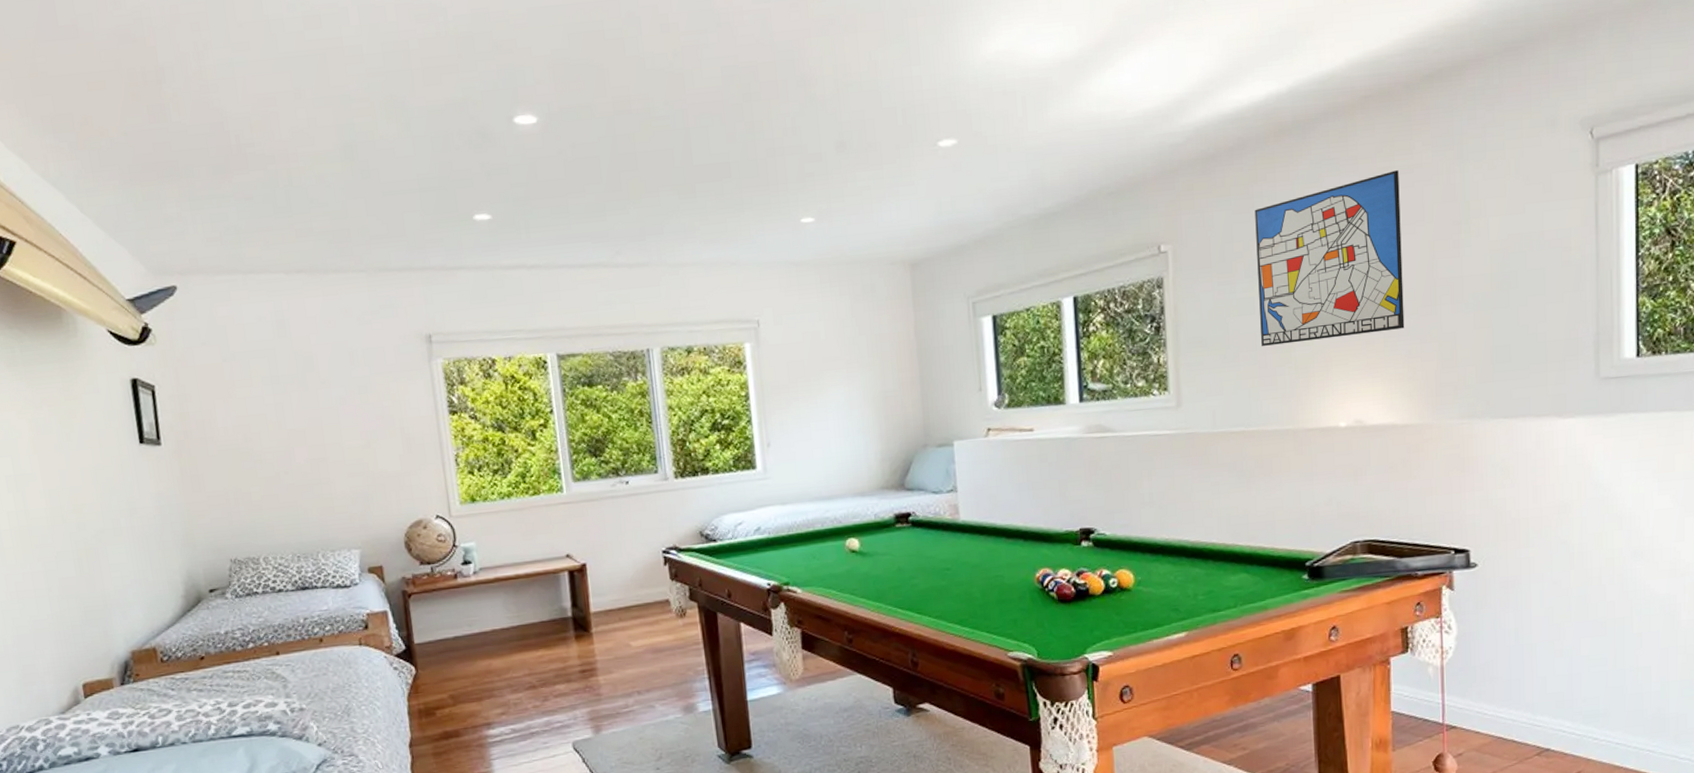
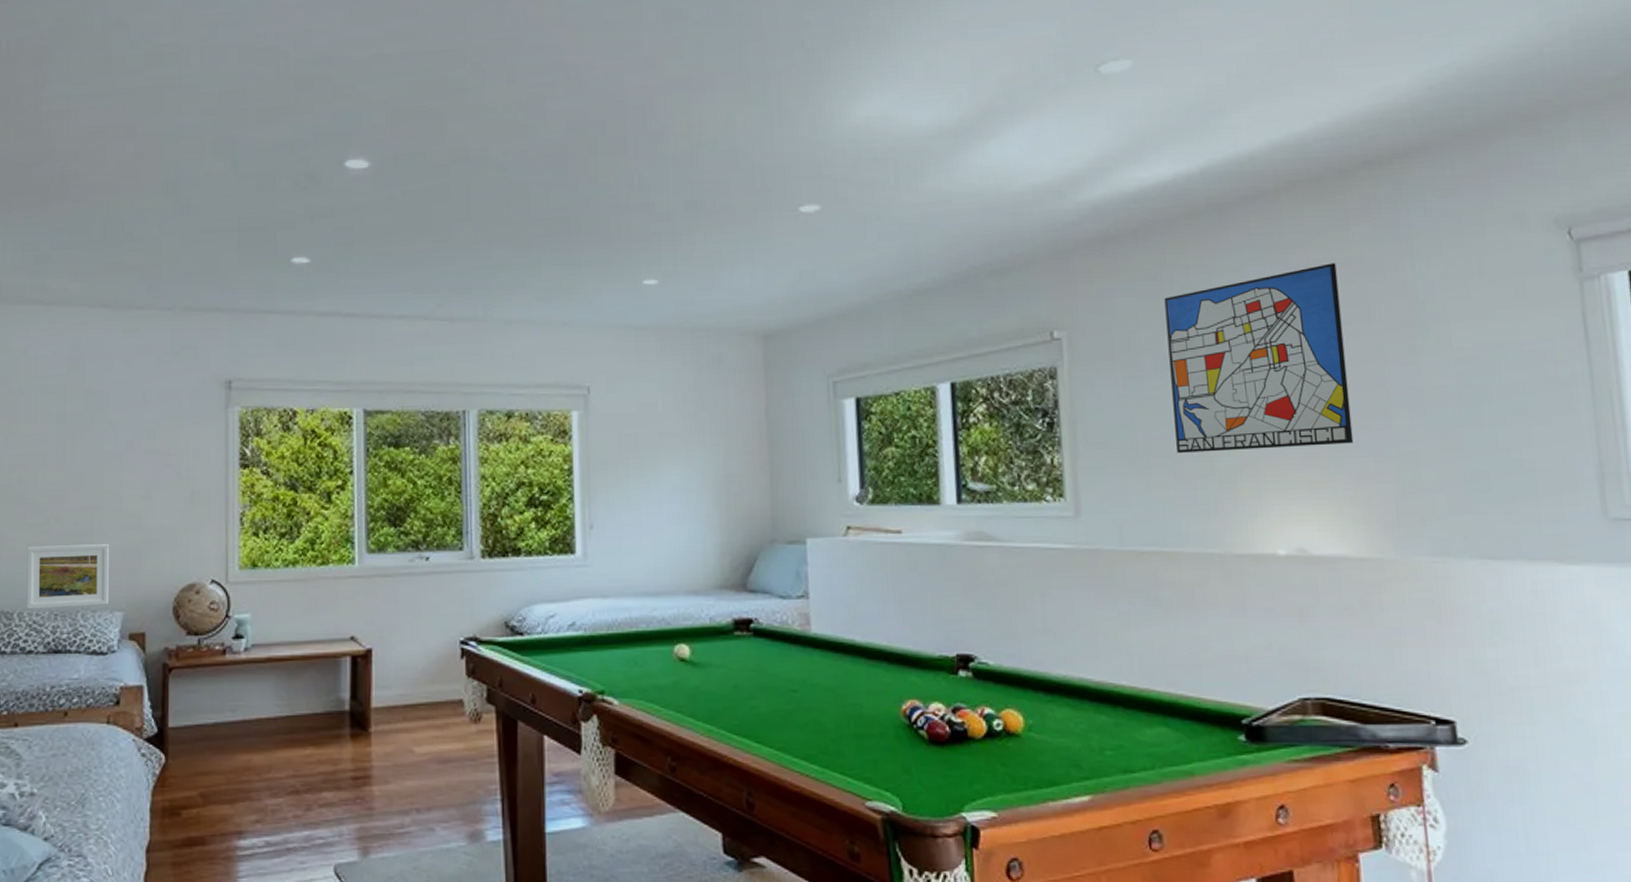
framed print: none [262,491,346,554] -> present [26,544,110,609]

